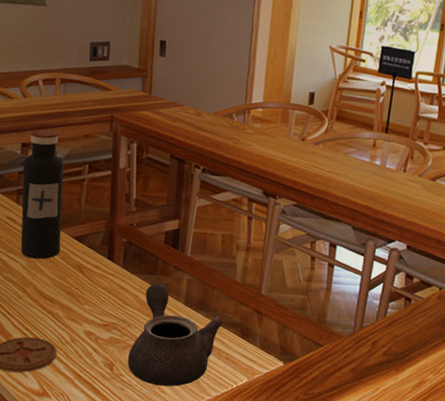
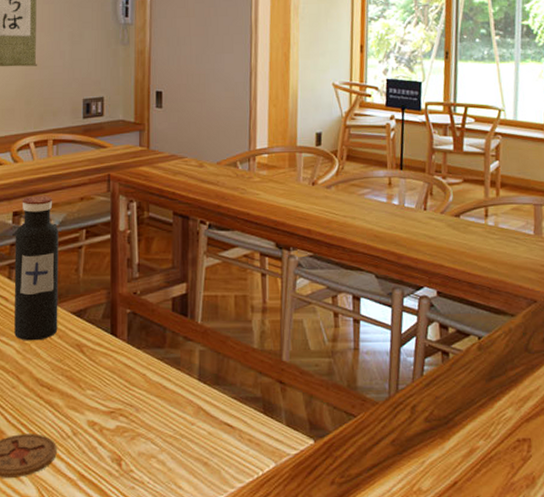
teapot: present [127,283,224,387] -> none [137,358,243,481]

